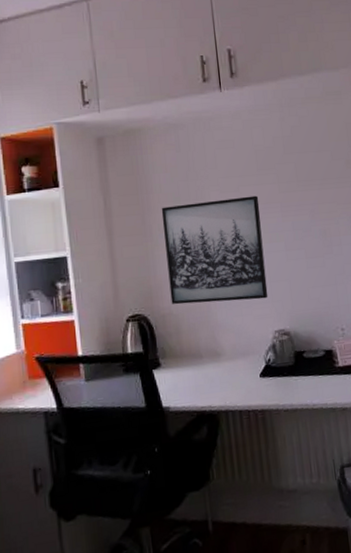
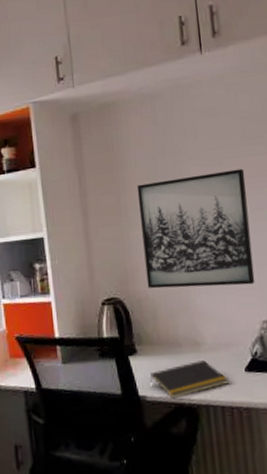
notepad: none [173,369,246,408] -> present [150,360,229,399]

